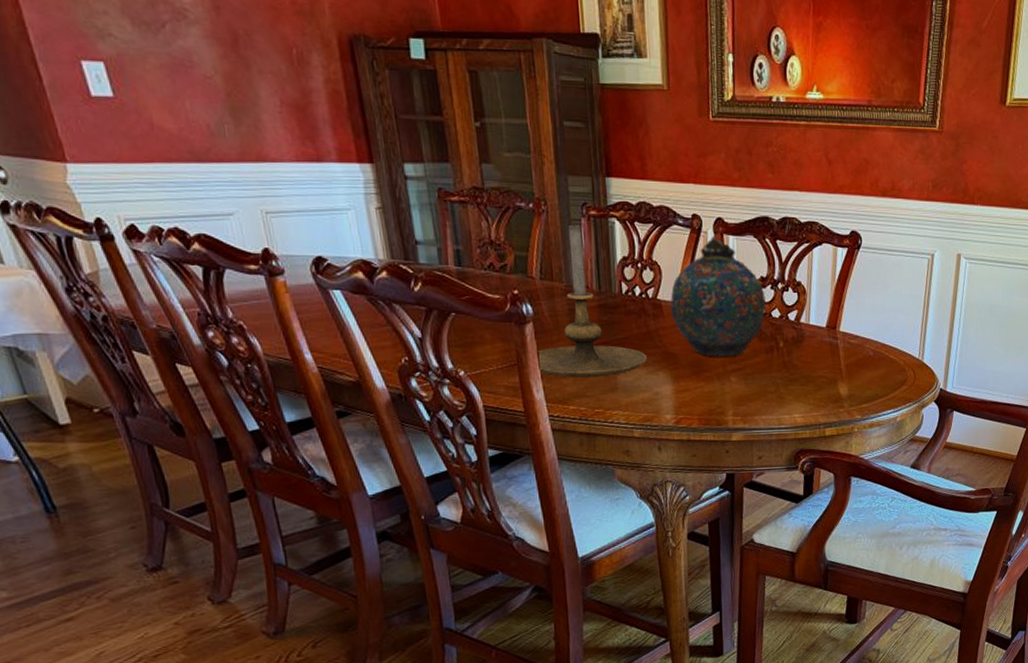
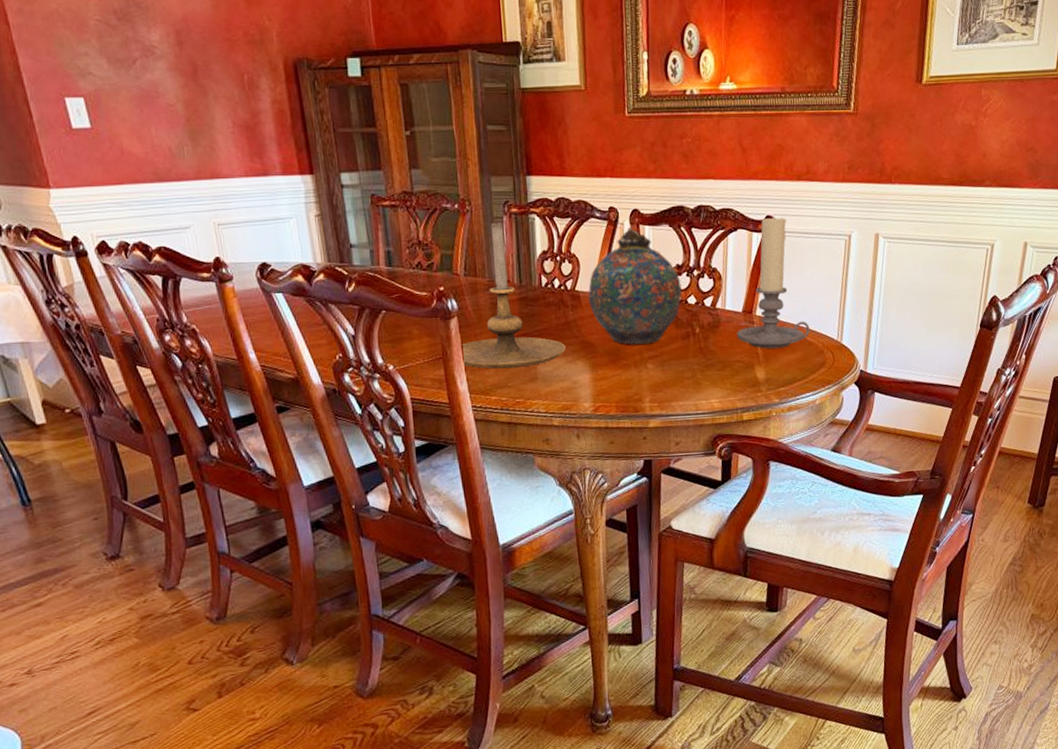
candle holder: none [821,231,893,365] -> present [737,216,810,349]

